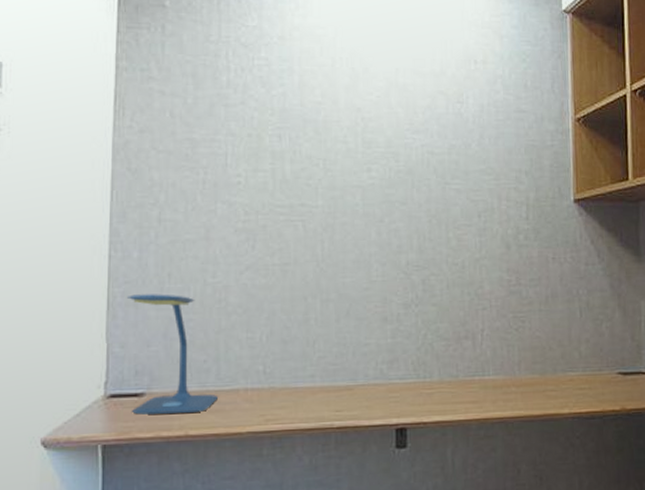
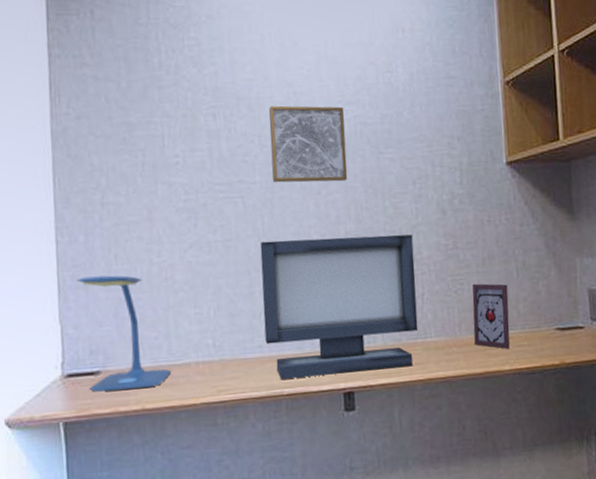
monitor: none [317,267,476,411] -> present [260,234,418,379]
wall art: none [334,130,412,210] -> present [269,105,348,183]
picture frame: none [533,322,571,391] -> present [472,283,510,349]

